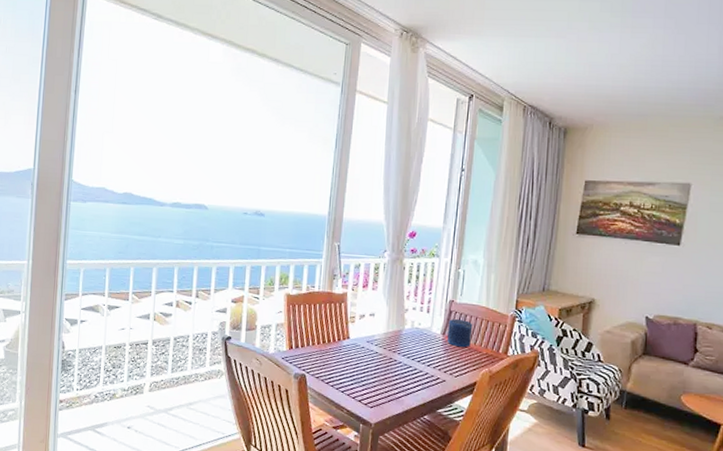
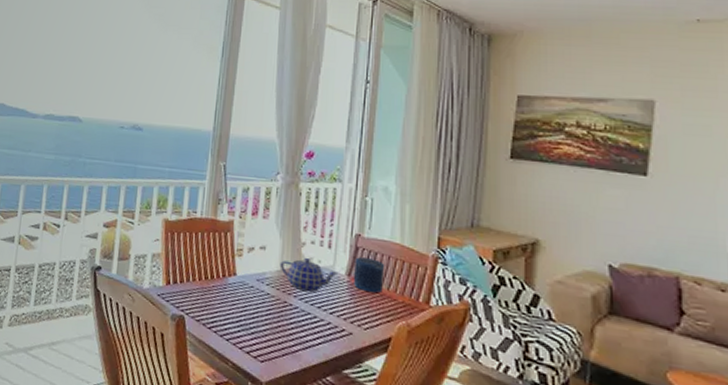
teapot: none [386,321,434,350] -> present [279,257,337,293]

